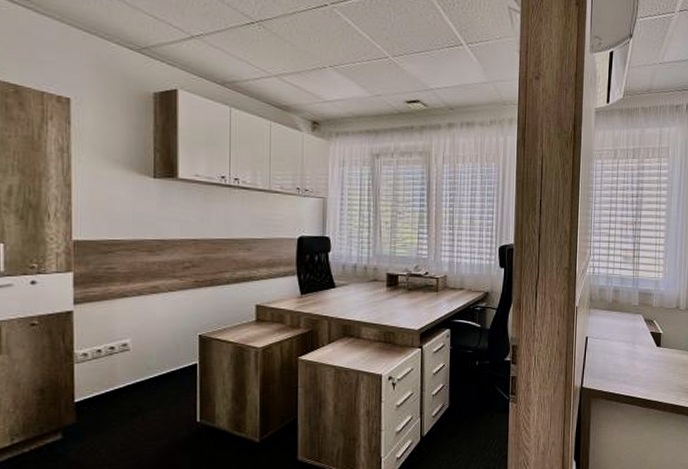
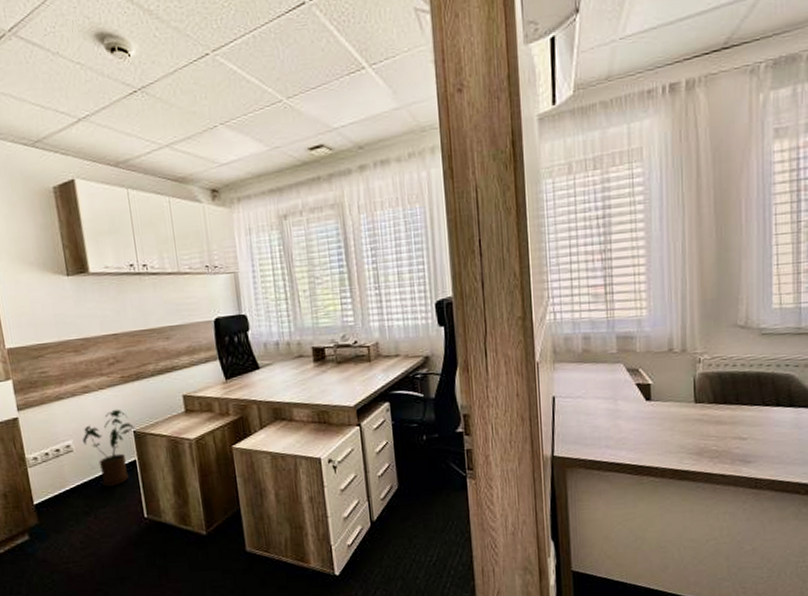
house plant: none [141,312,200,388] -> present [82,409,134,486]

